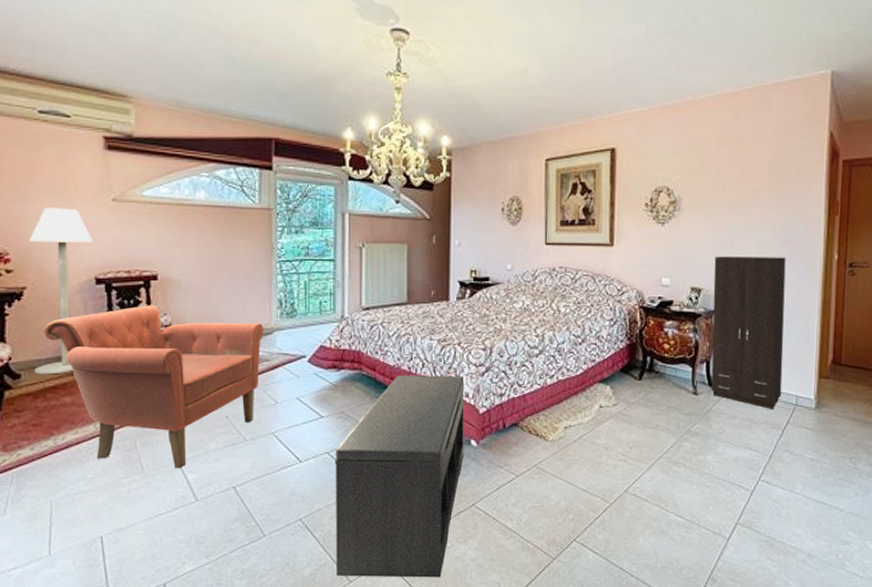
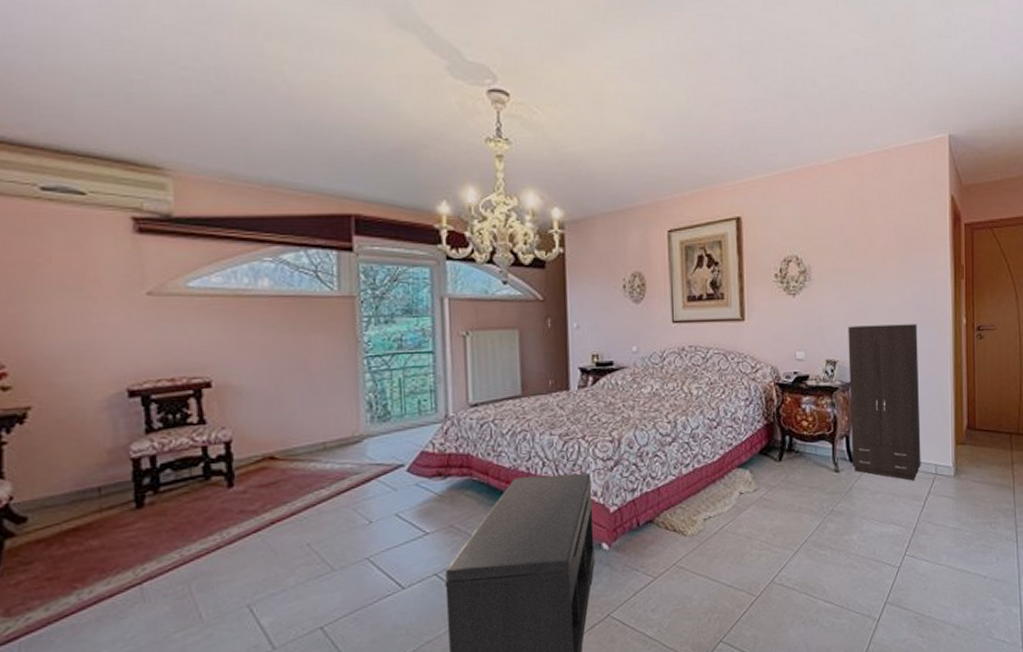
floor lamp: present [30,207,93,375] -> none [34,306,122,515]
leather: present [43,305,264,469] -> none [57,418,352,614]

